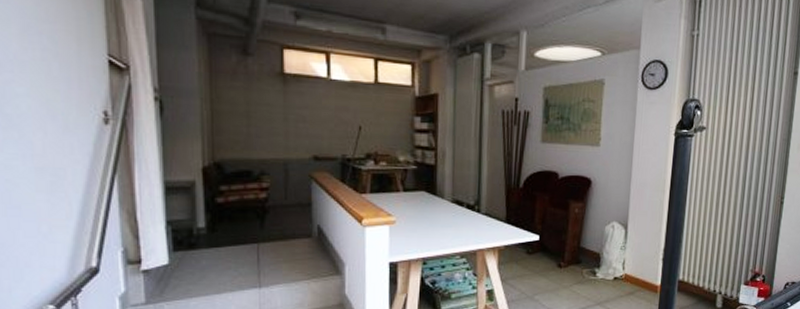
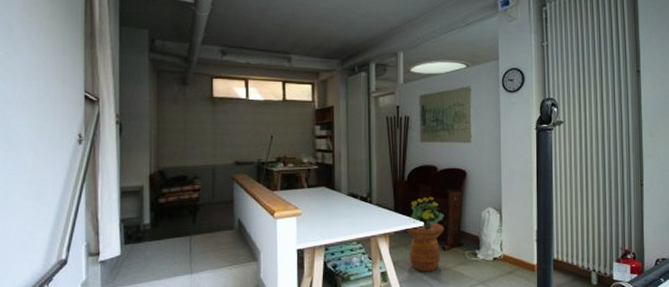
side table: none [517,235,562,291] -> present [405,221,444,272]
flowering plant: none [522,208,563,244] -> present [409,197,444,230]

